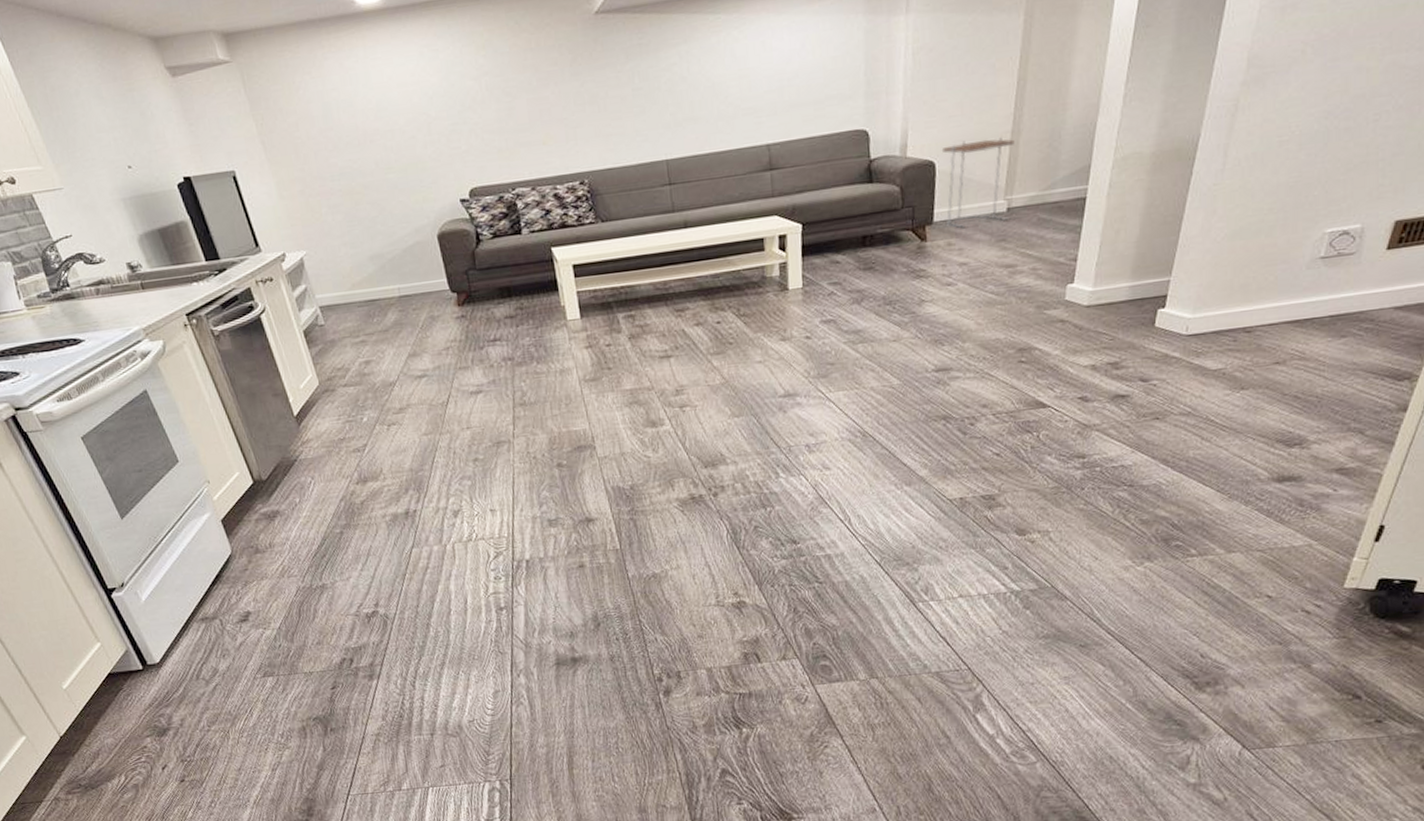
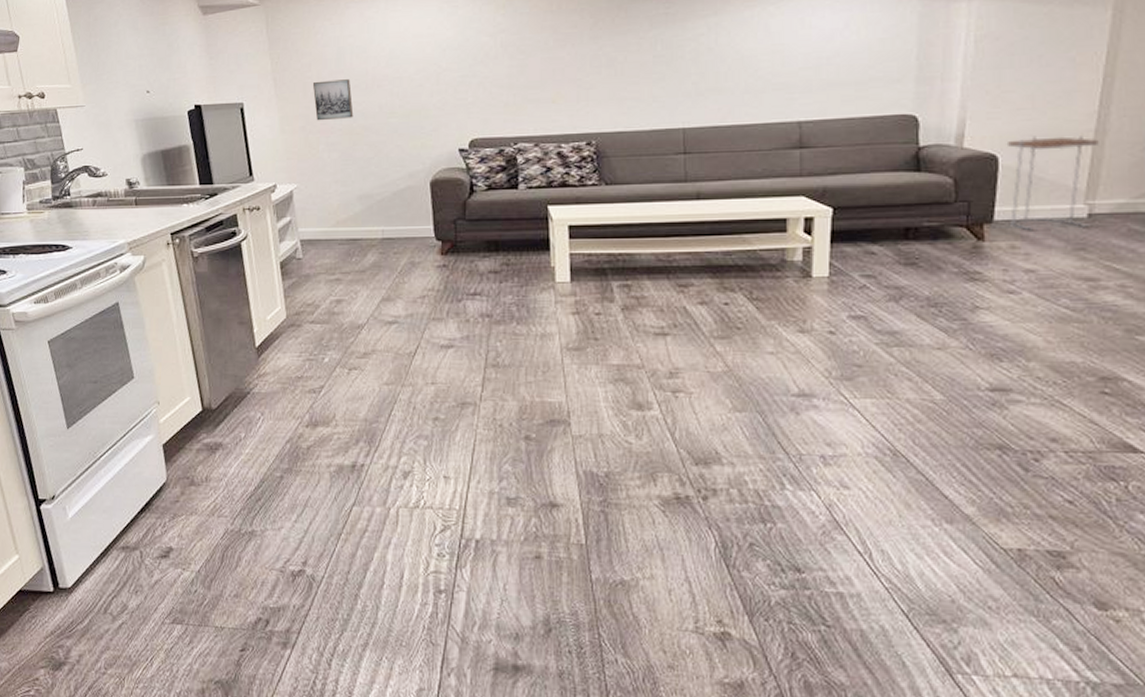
wall art: none [303,136,351,183] -> present [312,79,354,121]

